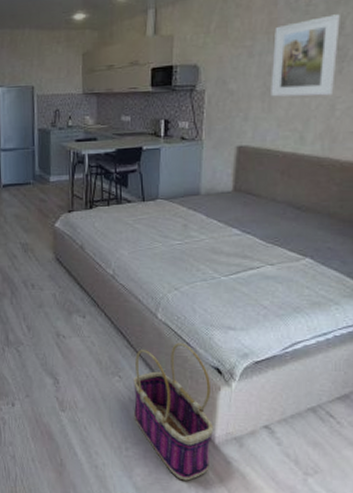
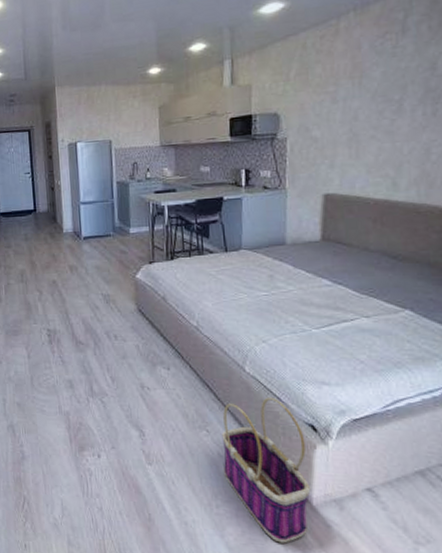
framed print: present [271,14,340,97] -> none [357,55,432,143]

